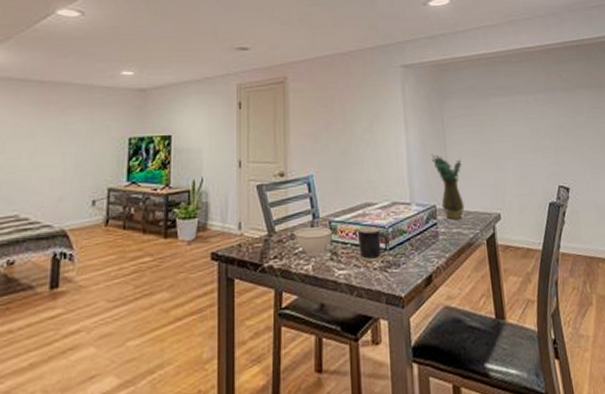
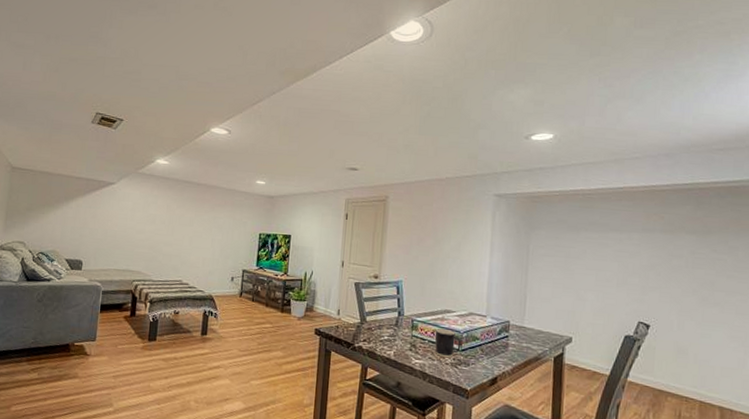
bowl: present [294,227,332,257] -> none [381,321,413,346]
vase: present [431,154,465,219] -> none [511,277,540,335]

